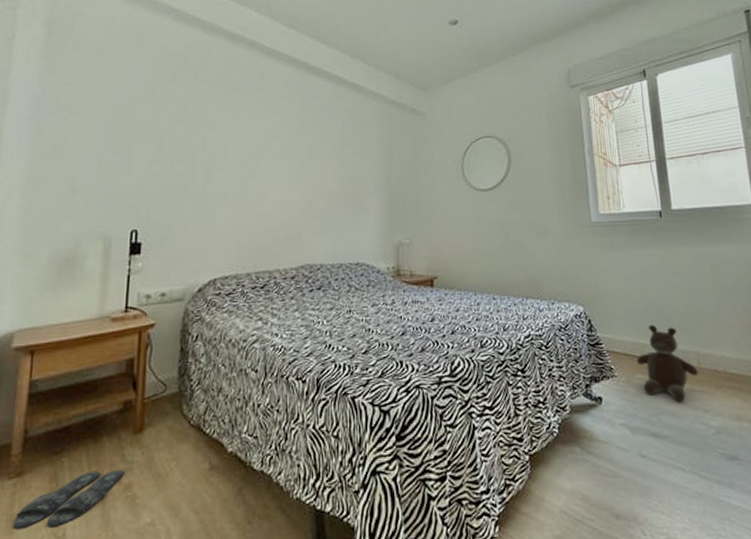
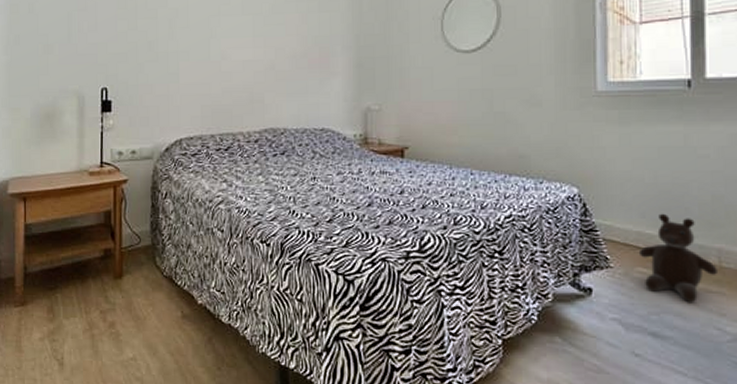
slippers: present [13,470,124,529] -> none [22,307,108,351]

